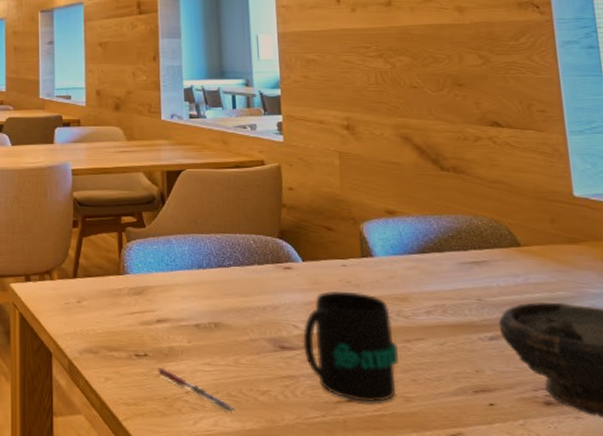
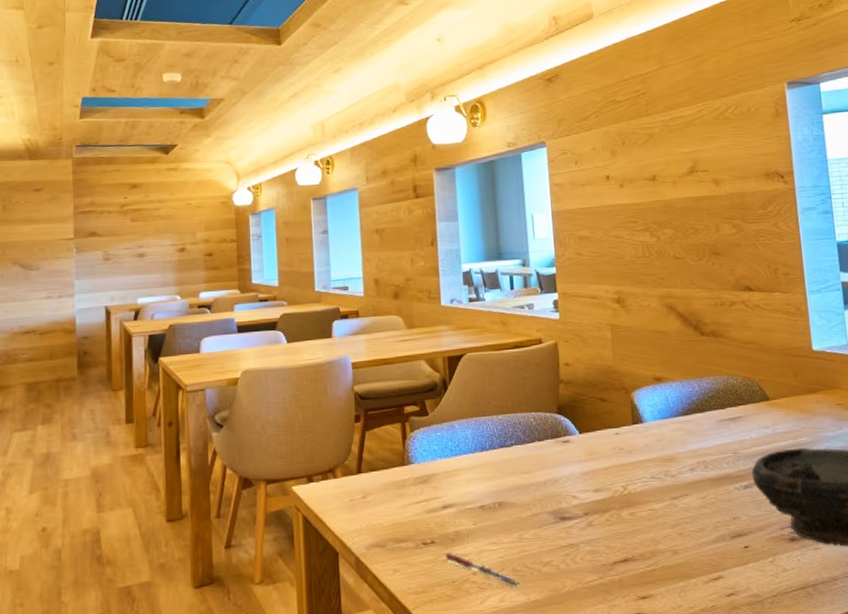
mug: present [302,291,399,403] -> none [581,458,667,561]

